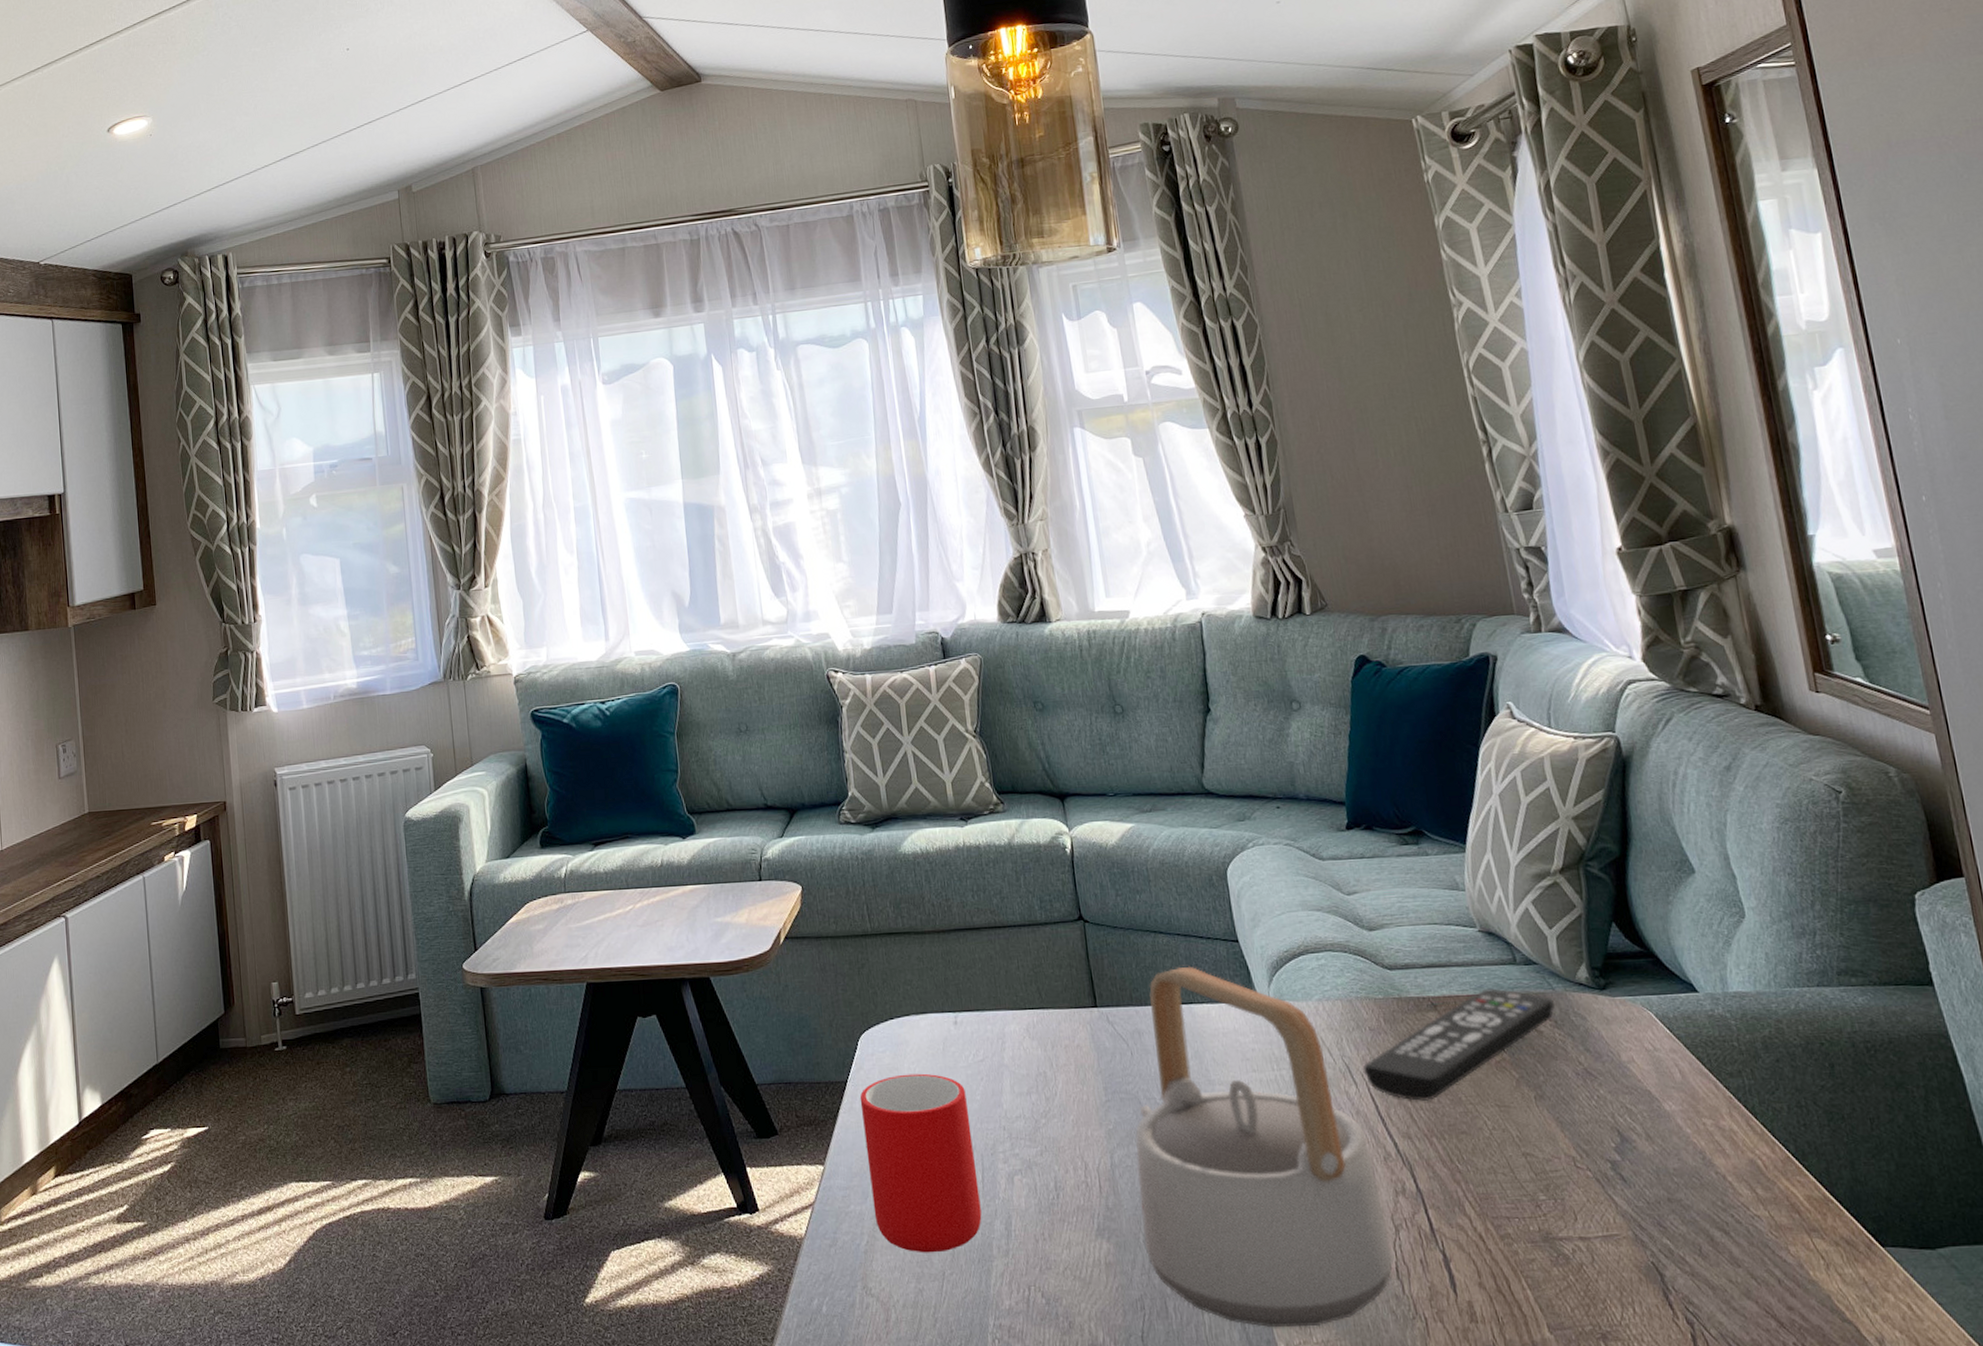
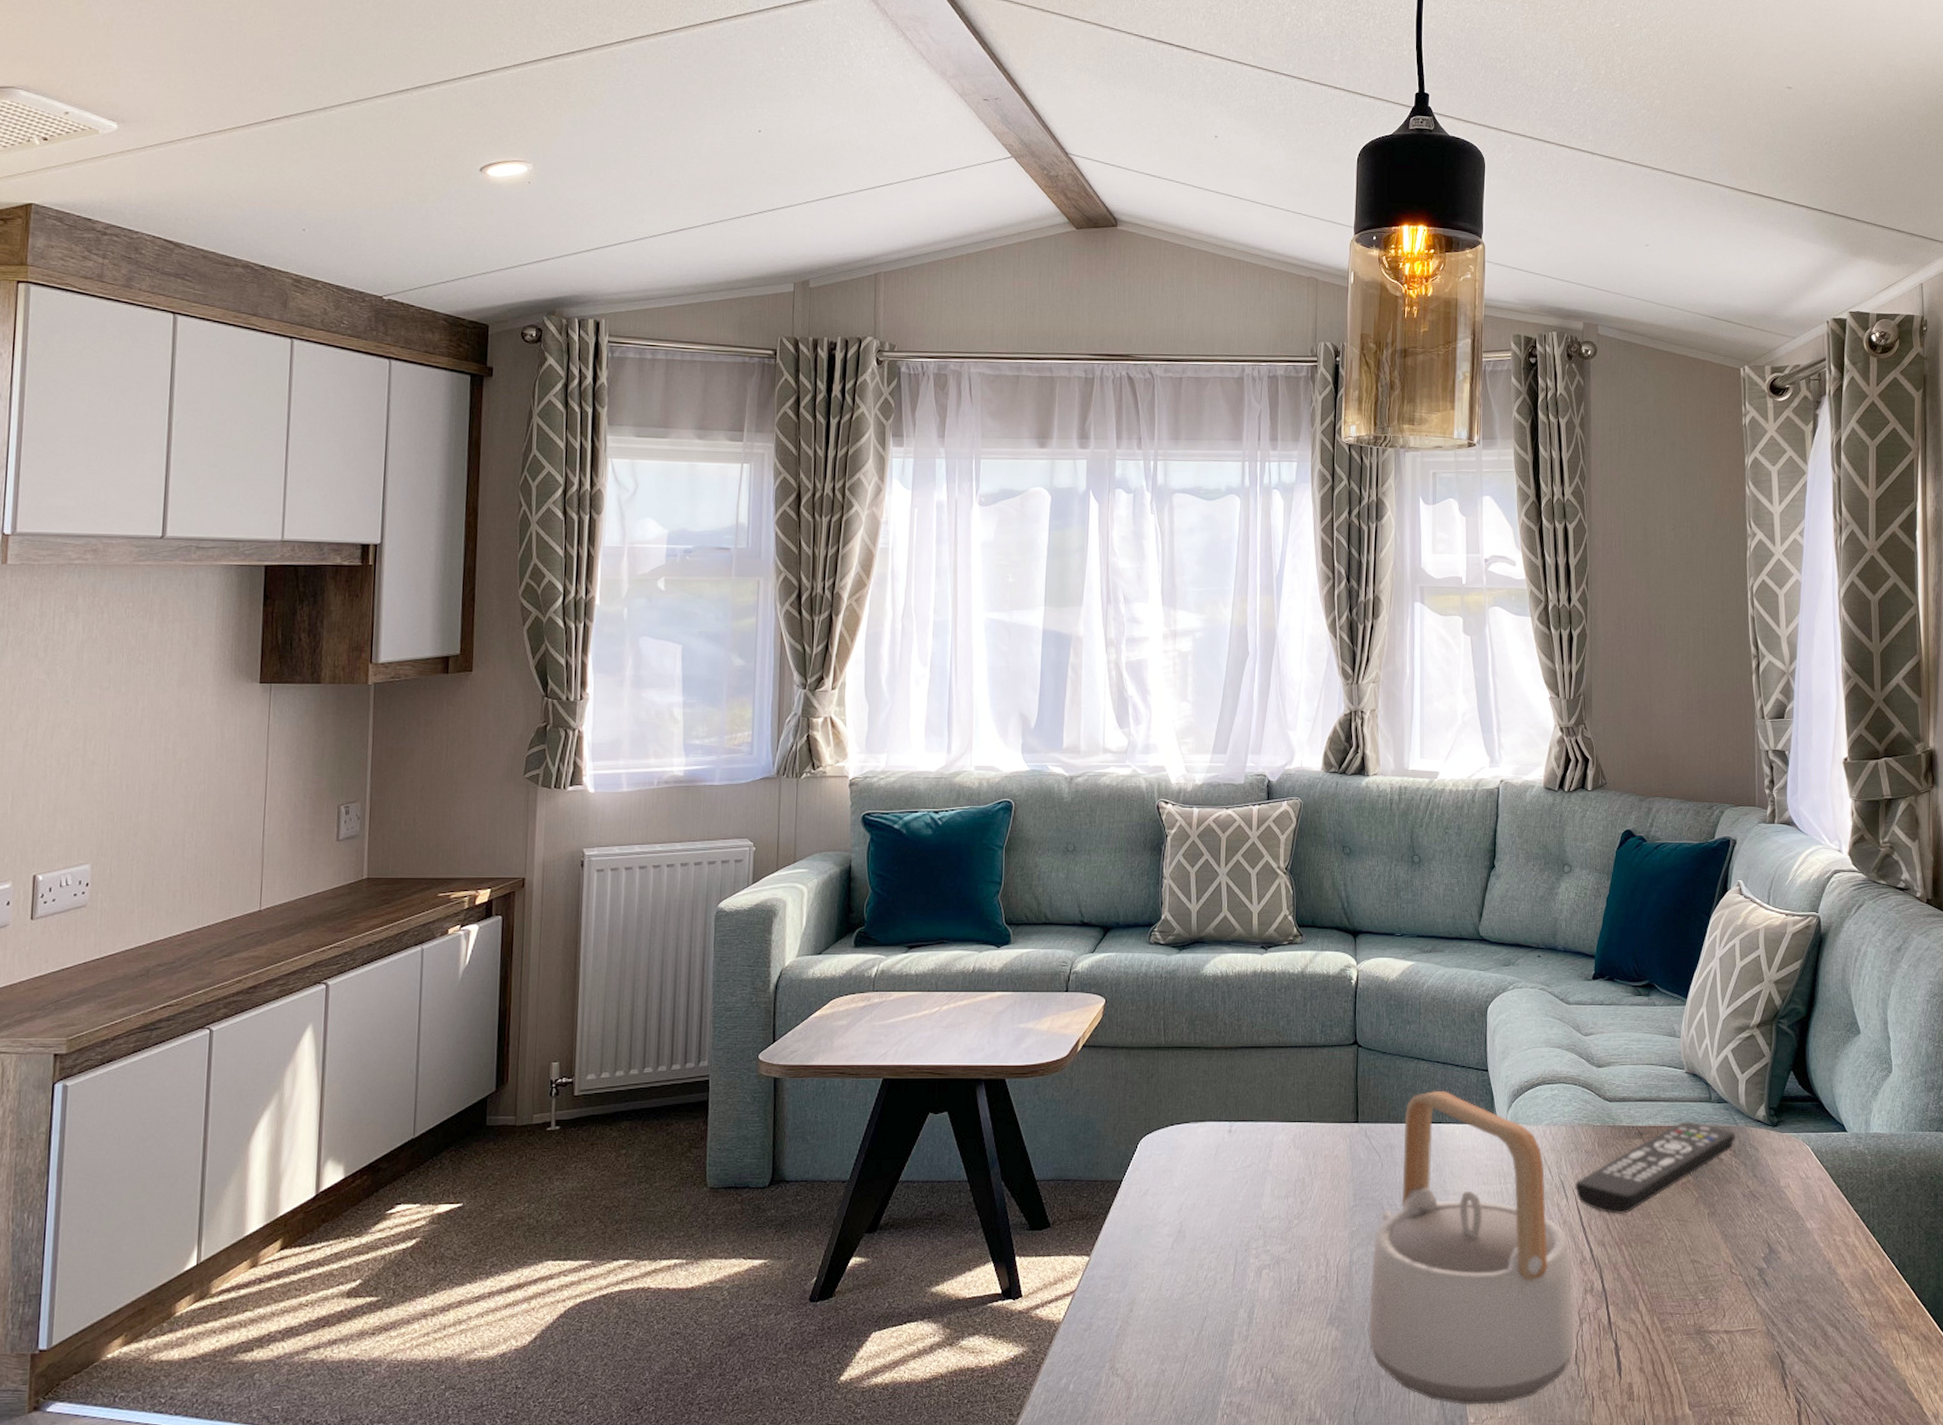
cup: present [859,1073,982,1253] -> none [1130,1175,1230,1338]

